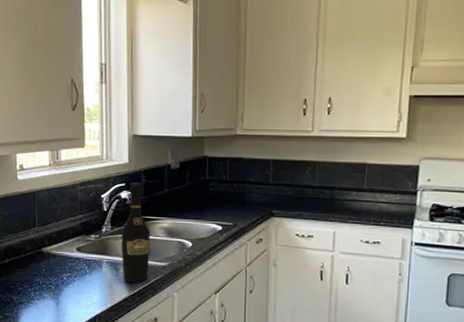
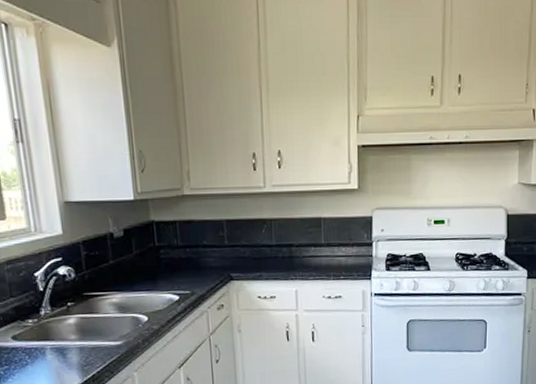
wine bottle: present [121,182,151,284] -> none [63,255,103,369]

